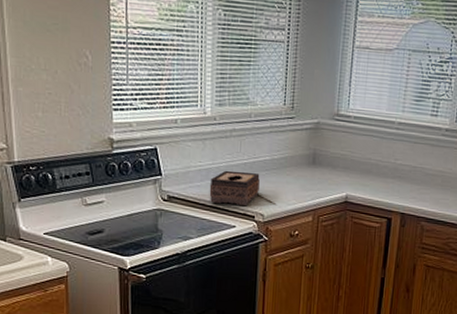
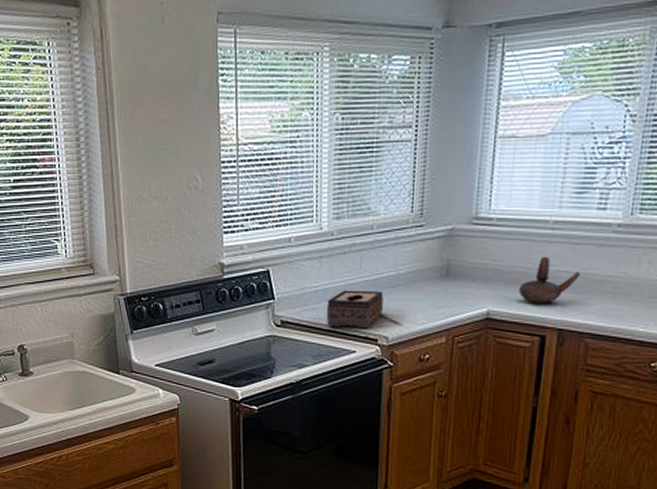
teapot: none [371,151,418,191] -> present [519,256,581,303]

